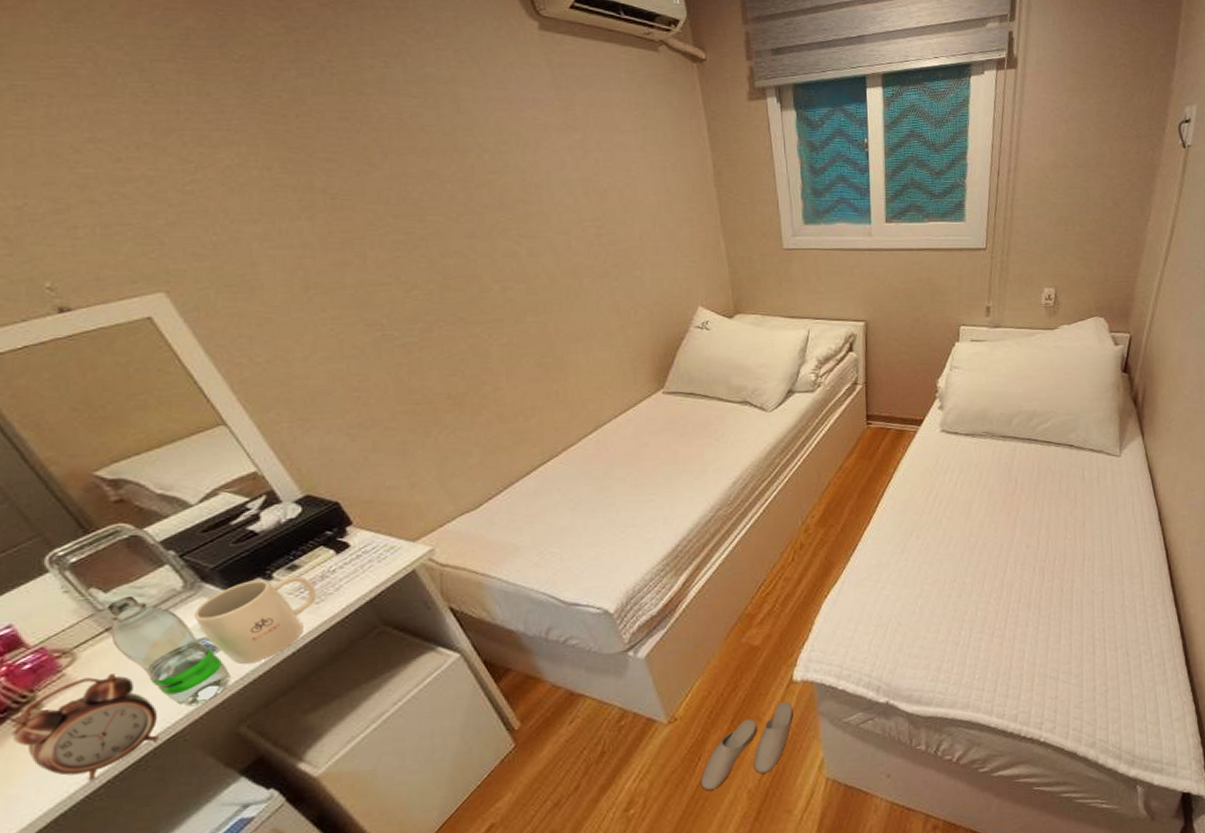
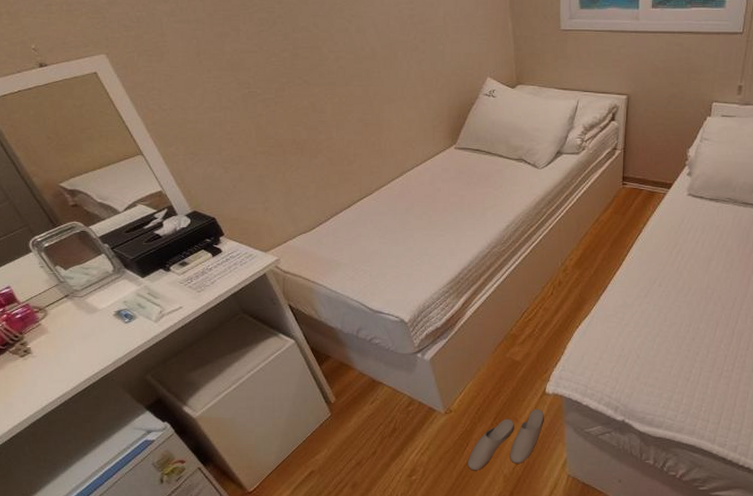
alarm clock: present [12,674,159,781] -> none [9,327,96,400]
bottle: present [107,595,231,706] -> none [66,273,142,356]
mug: present [193,575,316,665] -> none [119,270,198,331]

